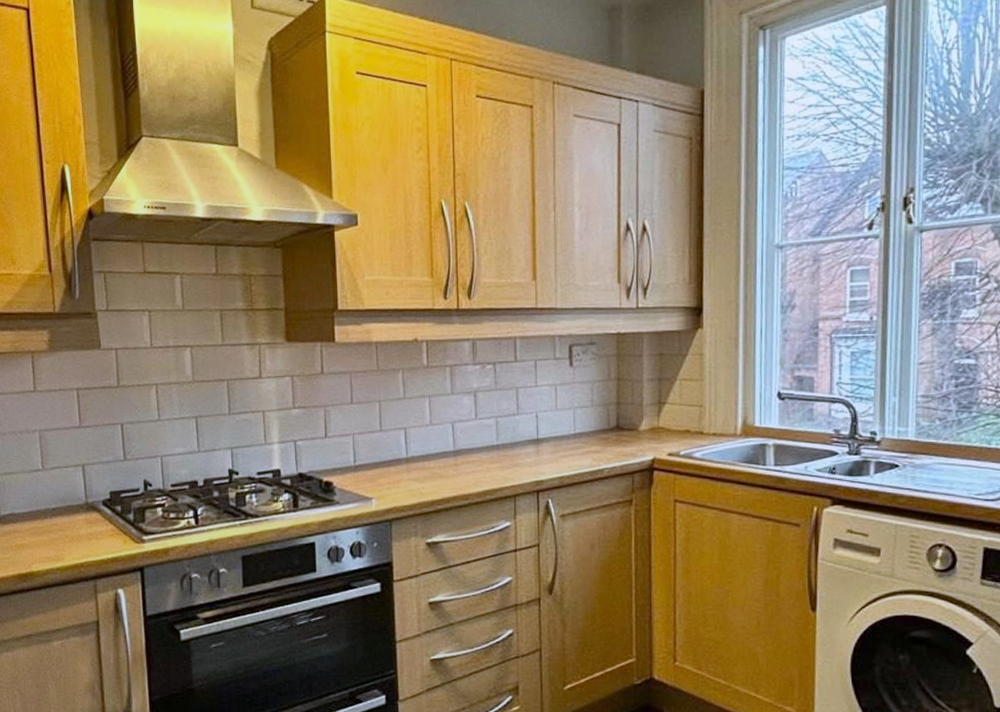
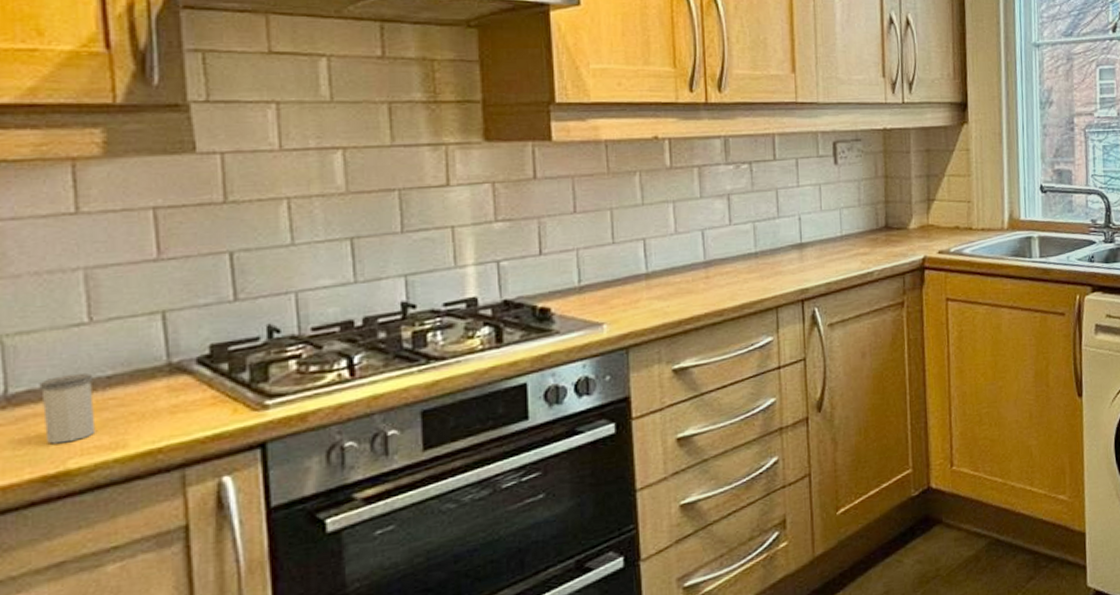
salt shaker: none [16,504,47,553] -> present [39,372,96,444]

